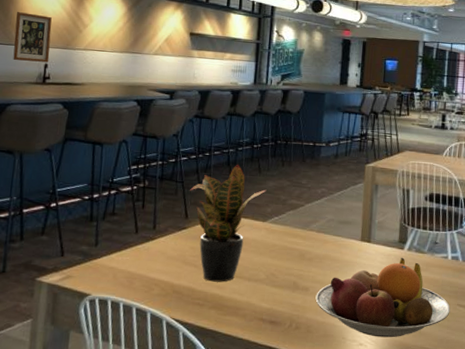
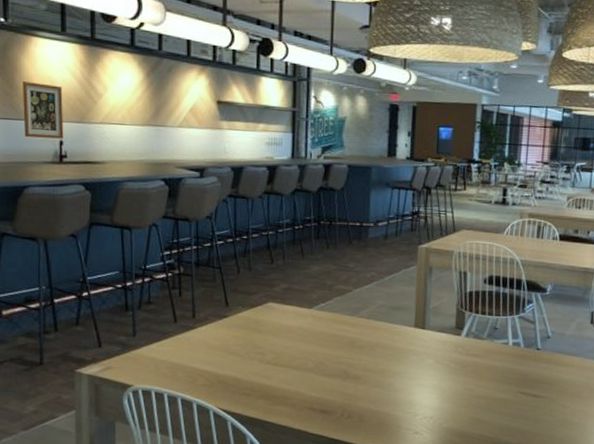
potted plant: present [190,164,267,282] -> none [229,247,311,372]
fruit bowl: present [315,257,451,338] -> none [367,343,511,426]

